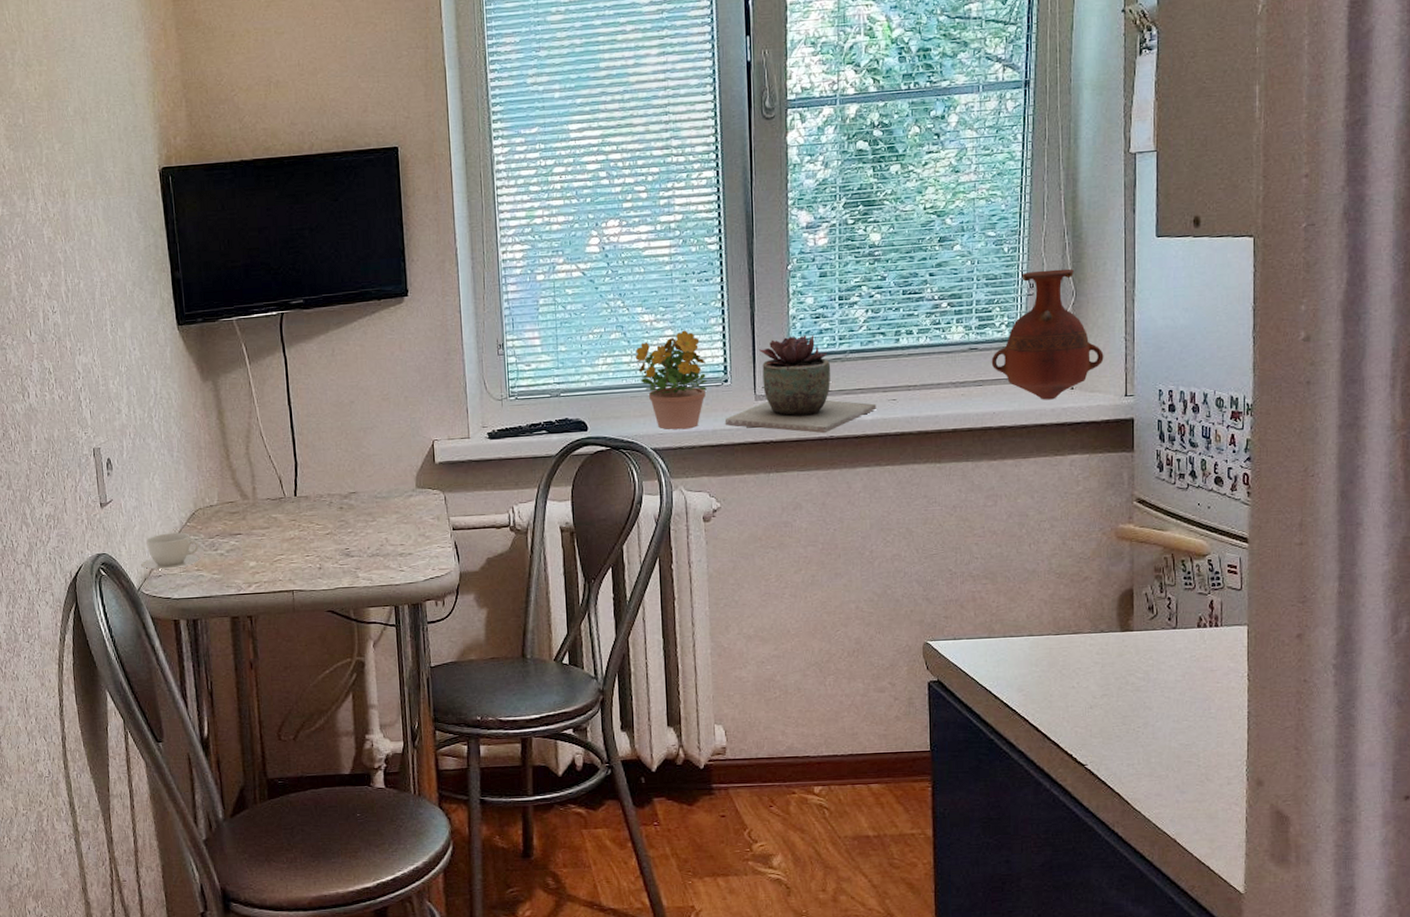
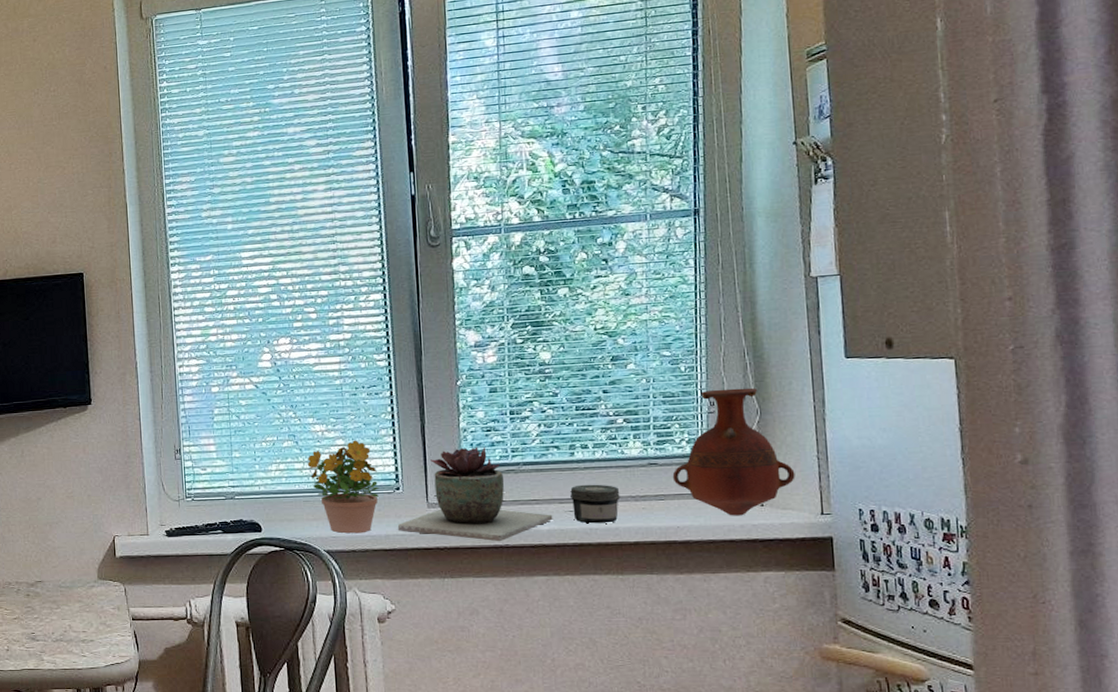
jar: none [894,371,941,412] -> present [570,484,620,524]

